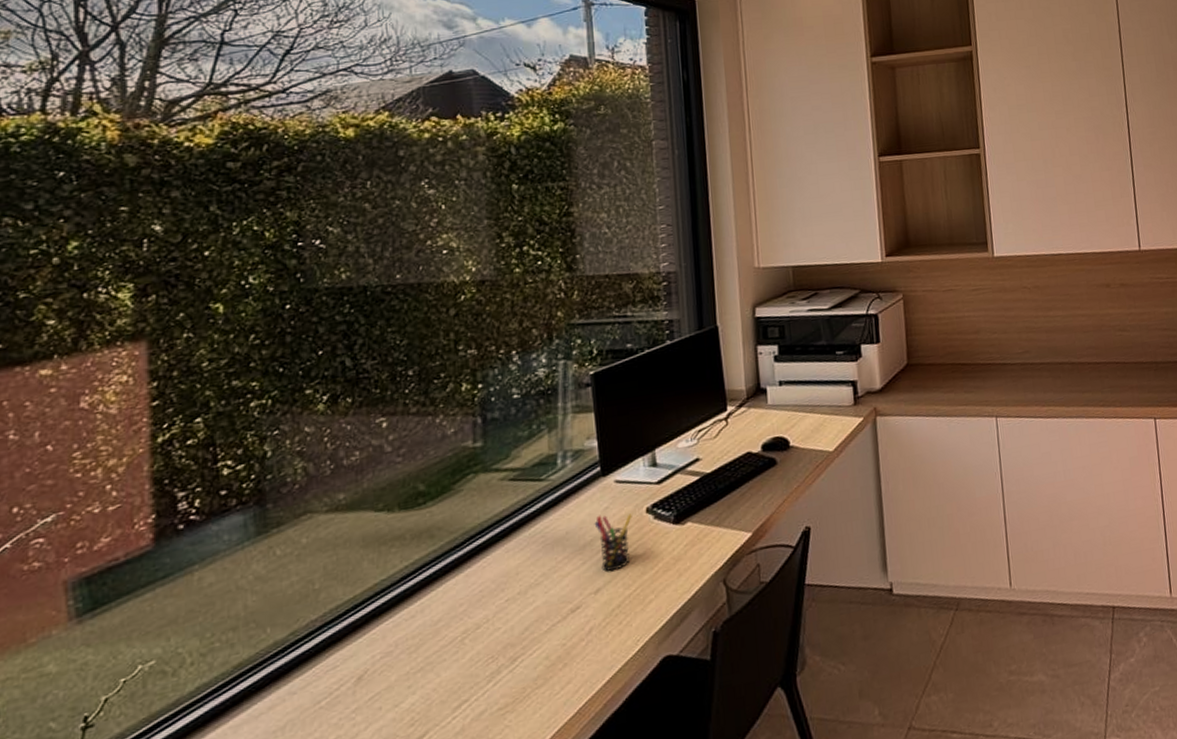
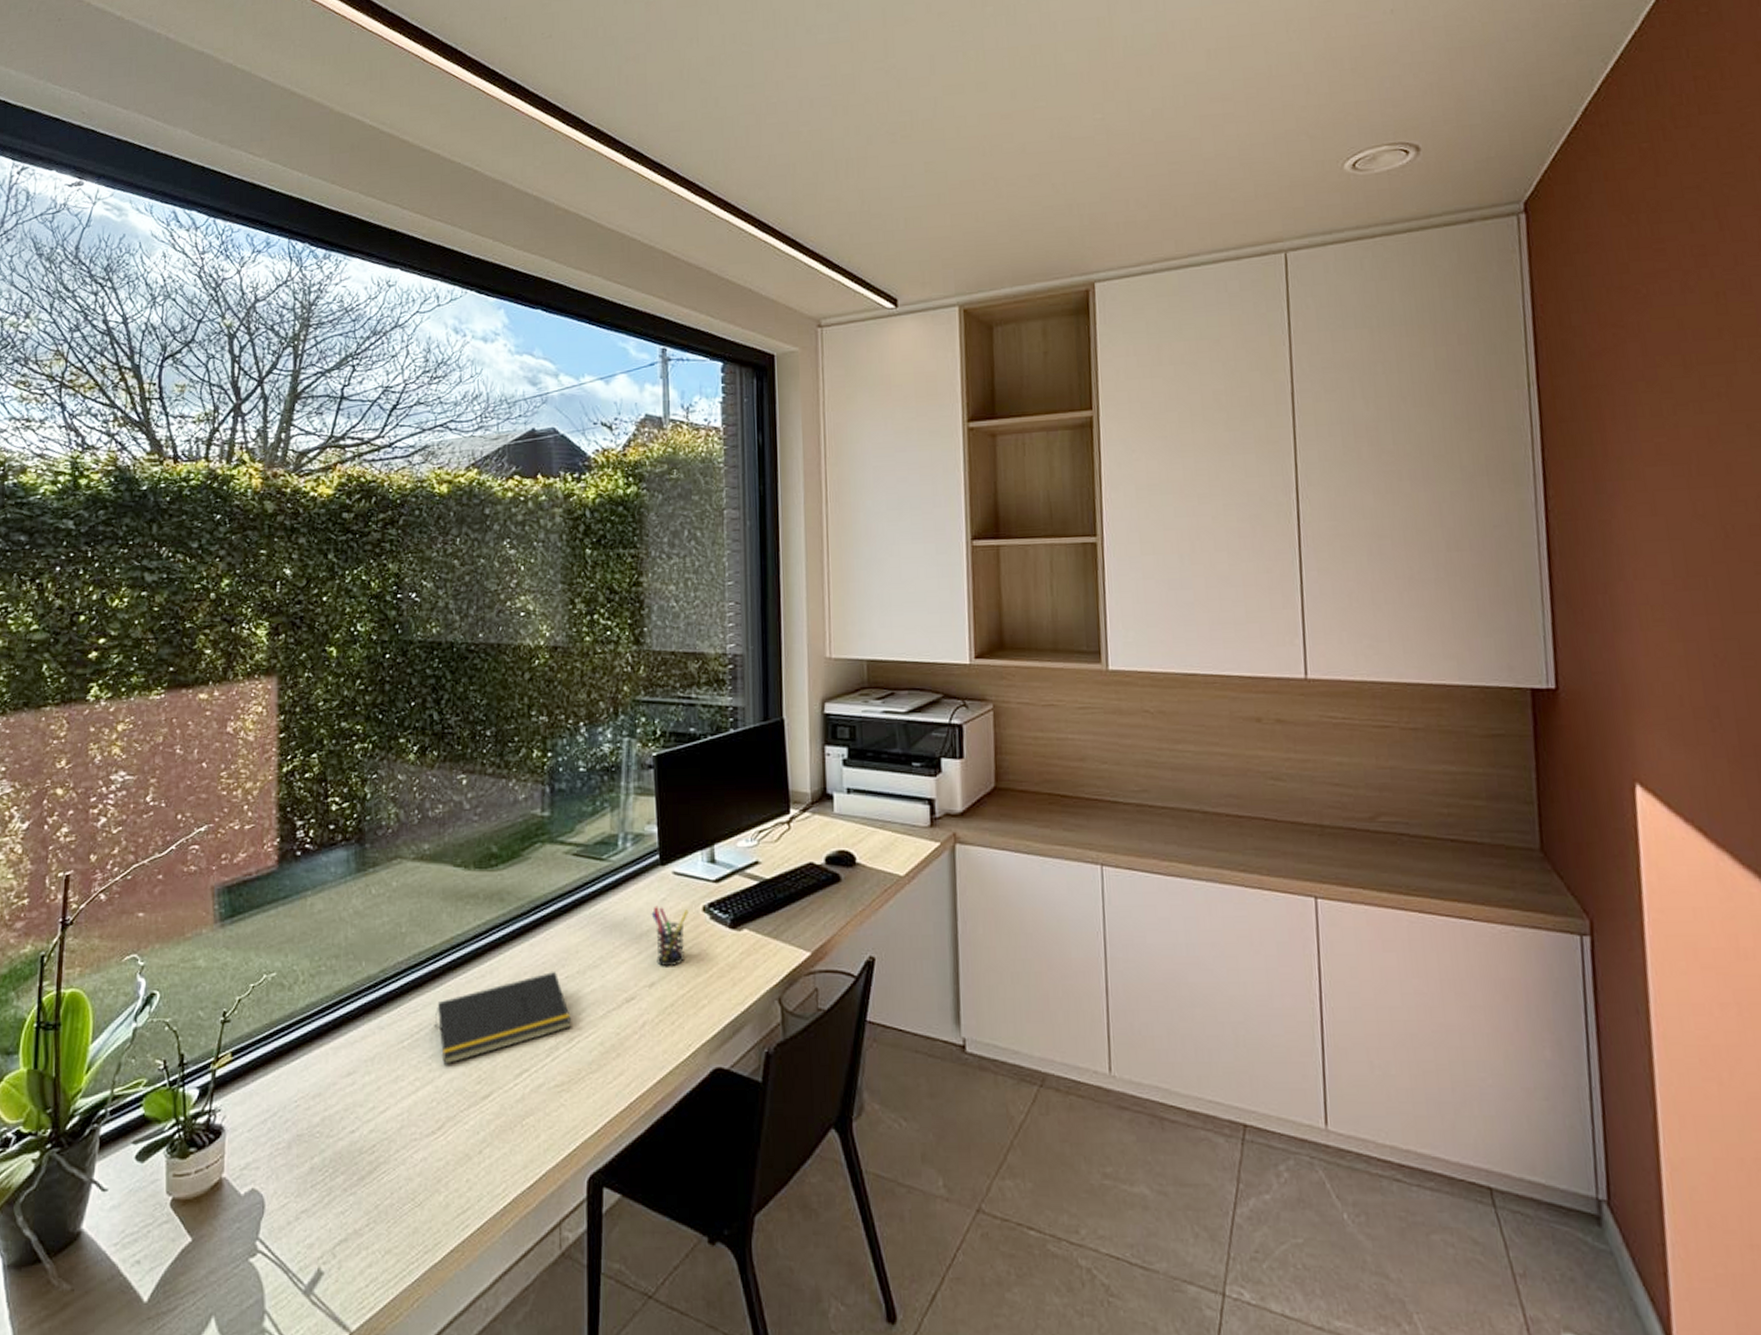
notepad: none [357,596,513,716] -> present [434,971,571,1065]

